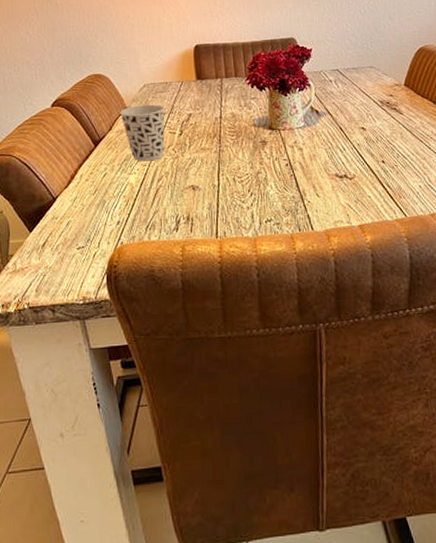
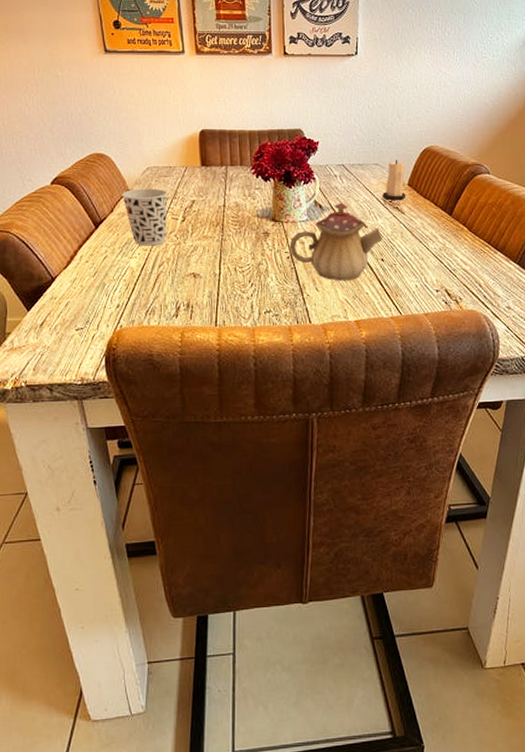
teapot: none [287,107,382,186] -> present [289,202,383,281]
candle: none [379,61,404,101] -> present [382,160,406,200]

